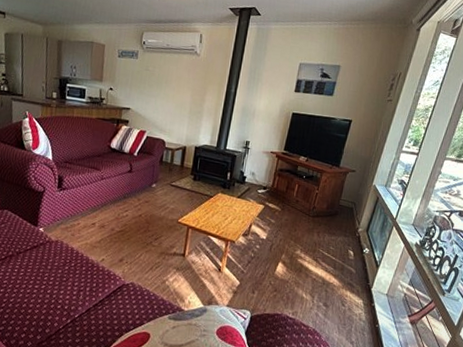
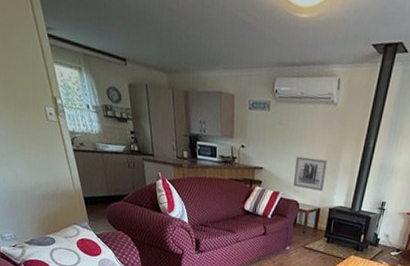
wall art: none [159,98,192,131] -> present [293,156,327,191]

